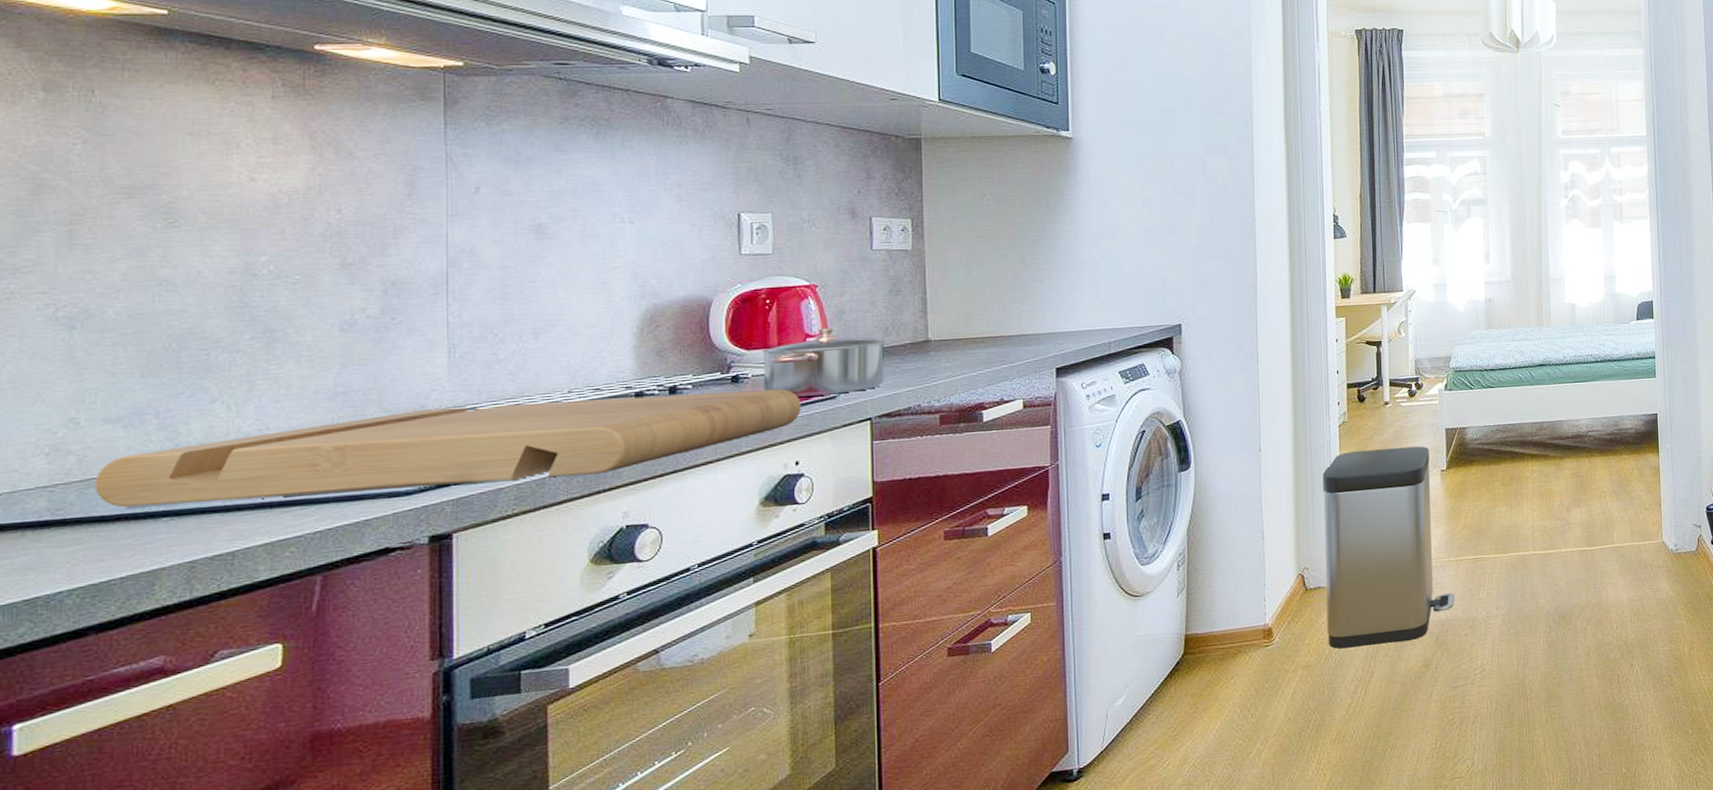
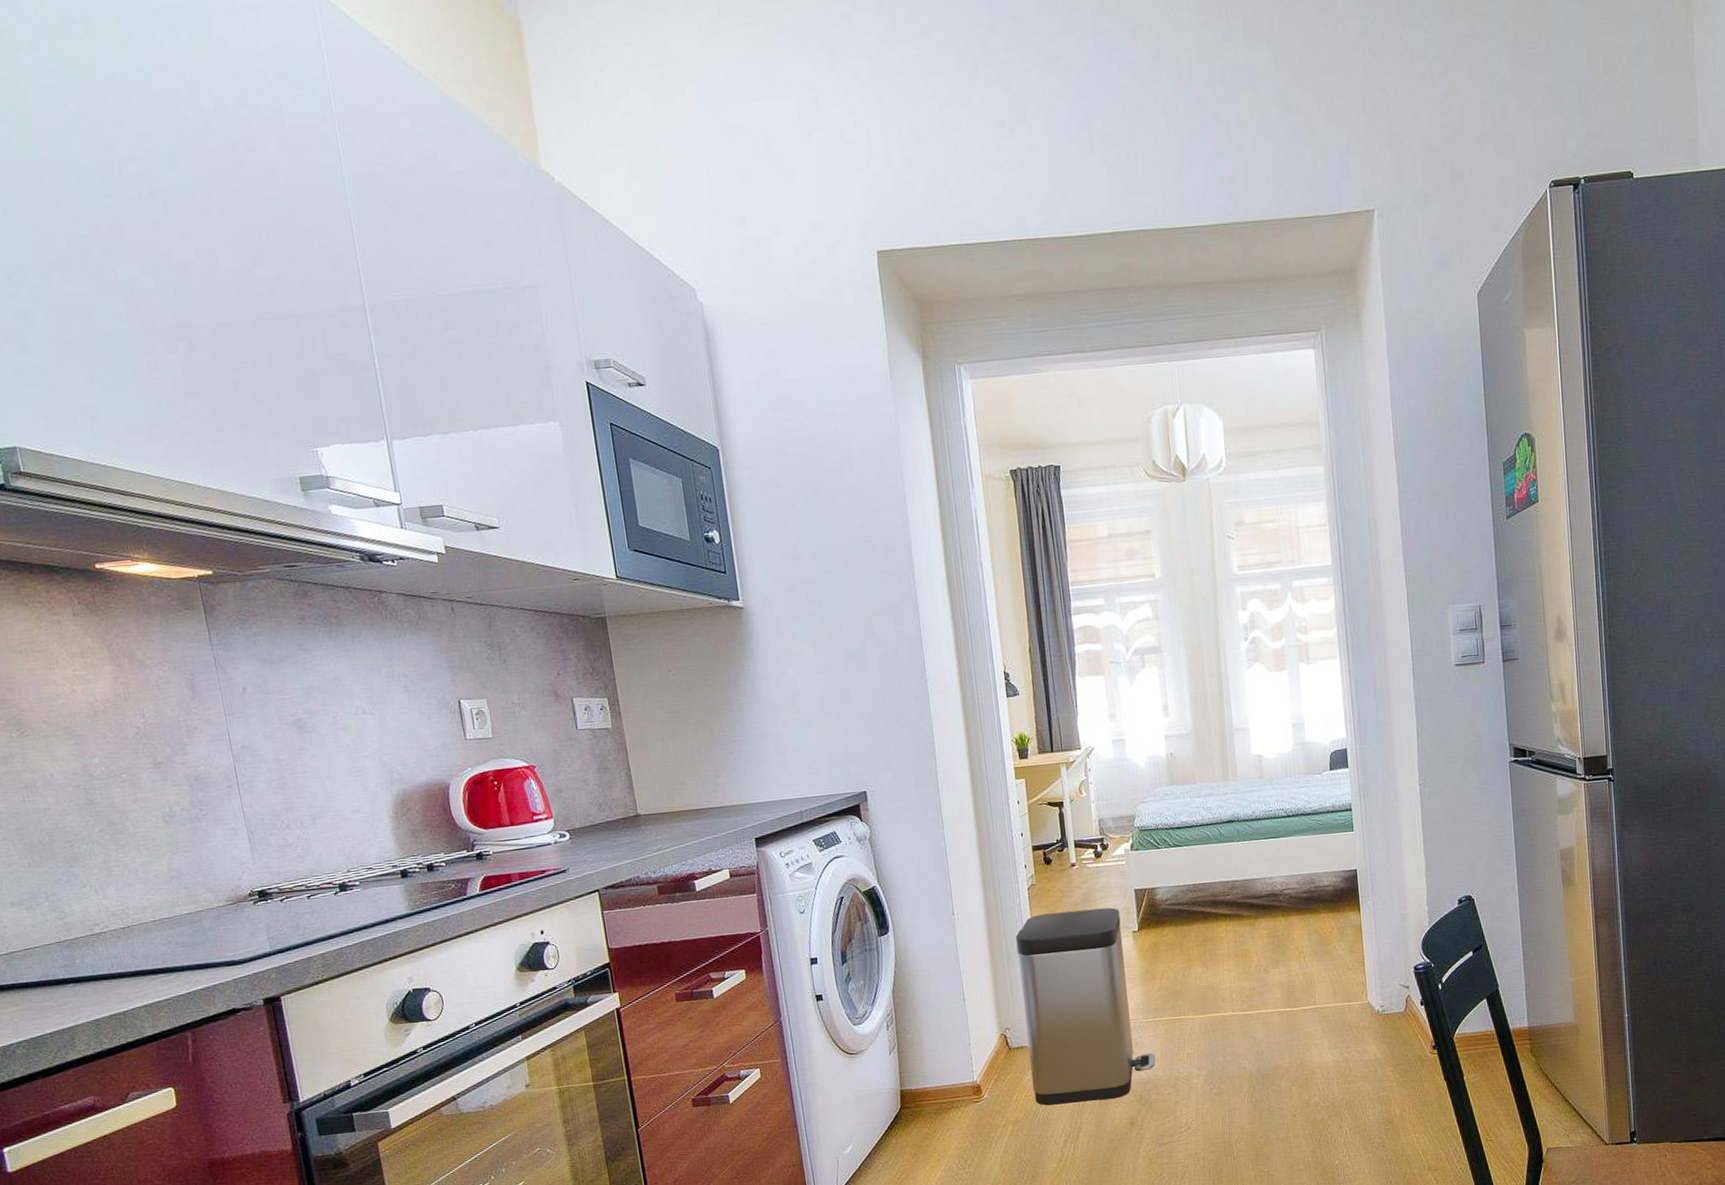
cutting board: present [95,388,801,508] -> none [15,864,539,976]
cooking pot: present [762,327,886,397] -> none [498,805,605,872]

